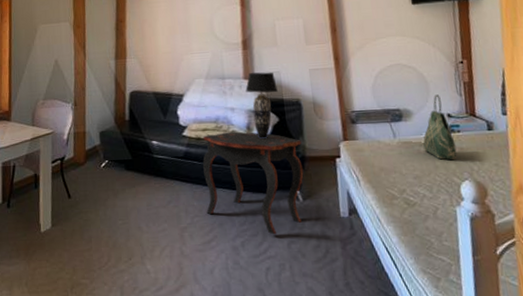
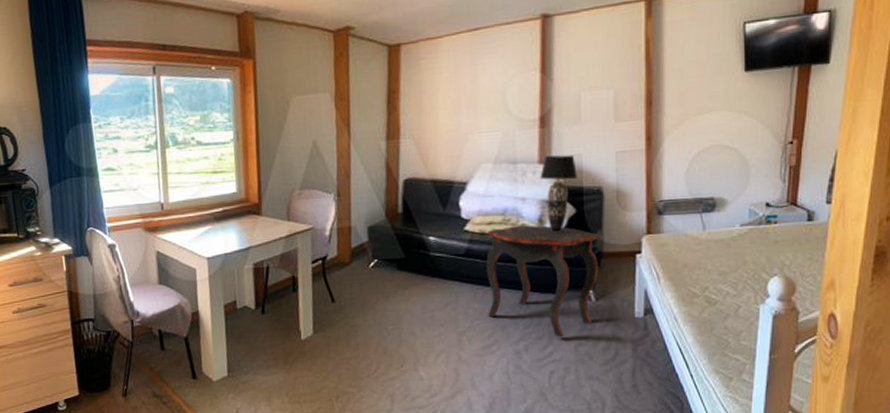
tote bag: present [423,94,457,161] -> none [735,180,770,255]

